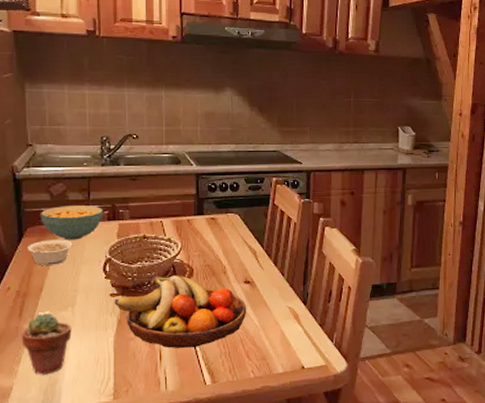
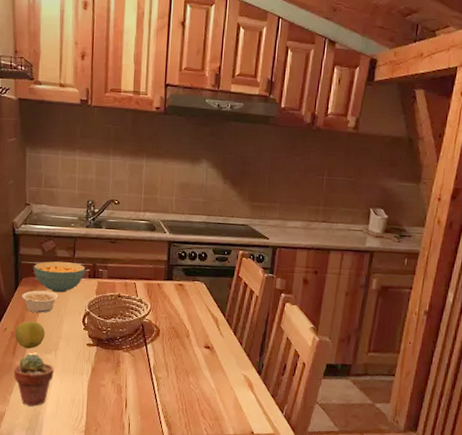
apple: none [20,275,59,308] -> present [14,321,45,349]
fruit bowl: present [114,275,247,348] -> none [90,332,205,401]

